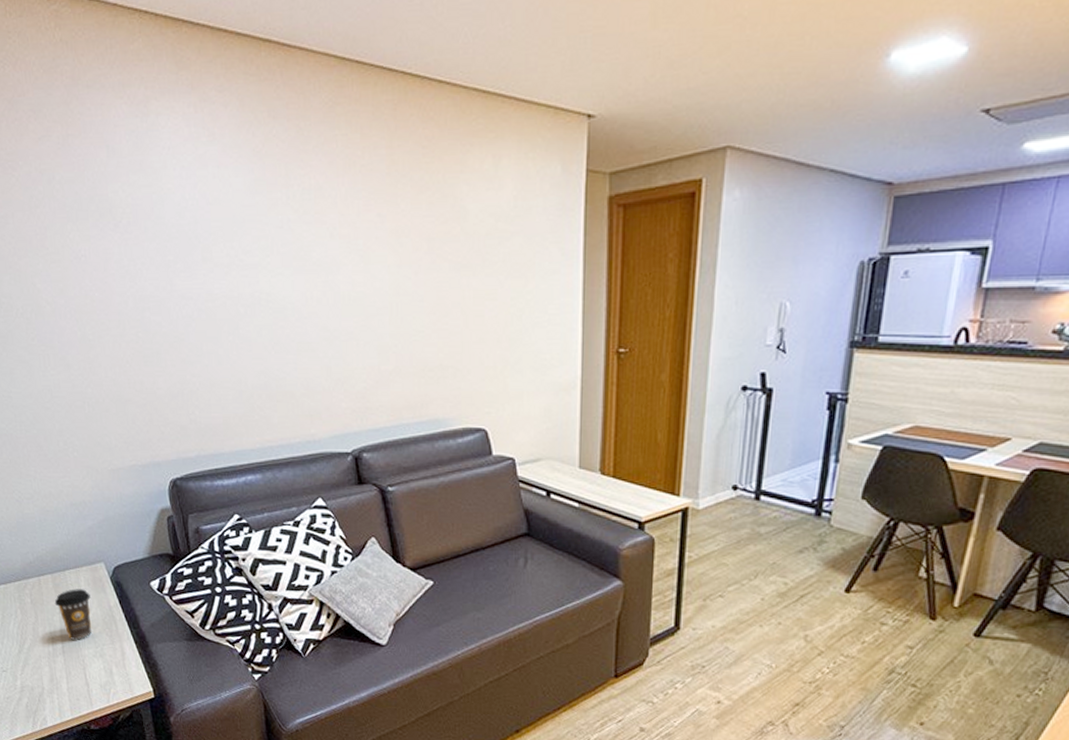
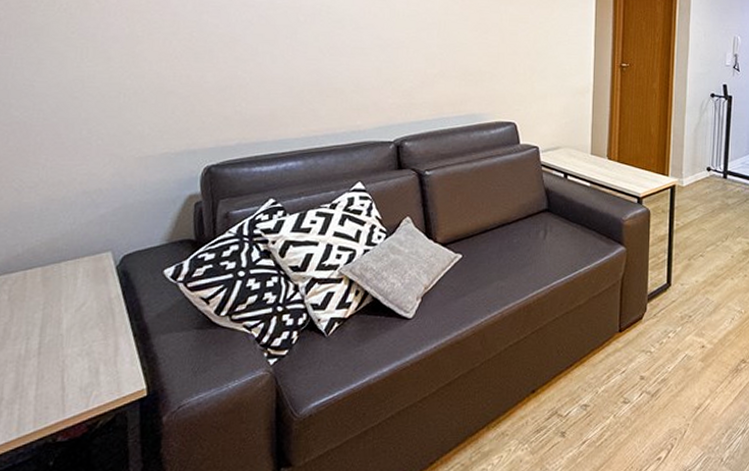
coffee cup: present [54,589,93,640] -> none [39,281,88,339]

